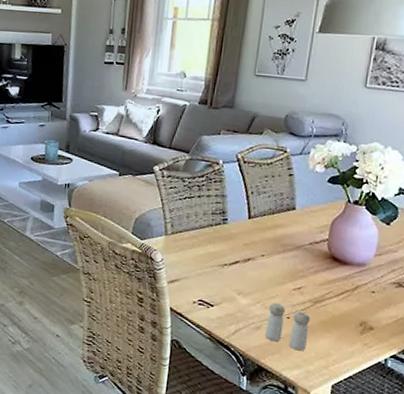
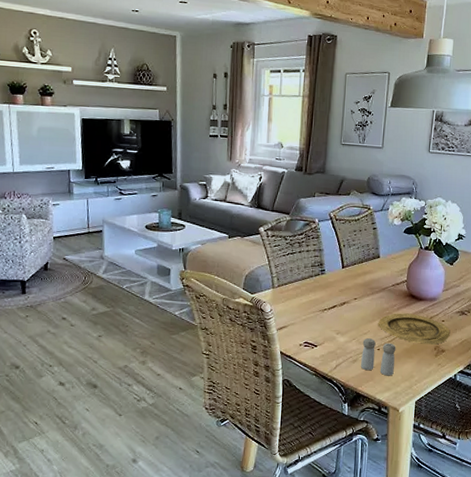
plate: none [289,276,382,320] -> present [378,313,450,345]

